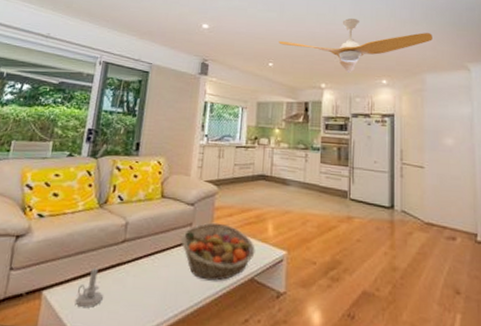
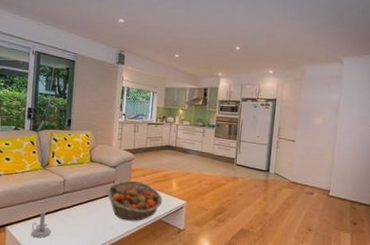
electric fan: present [278,18,432,73] -> none [184,15,316,64]

